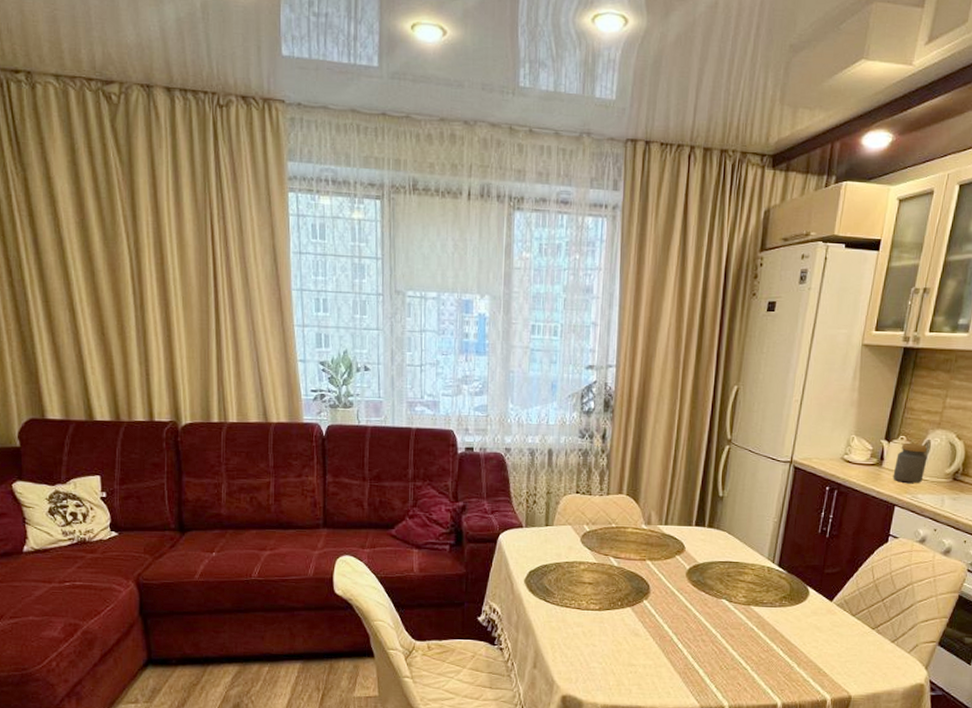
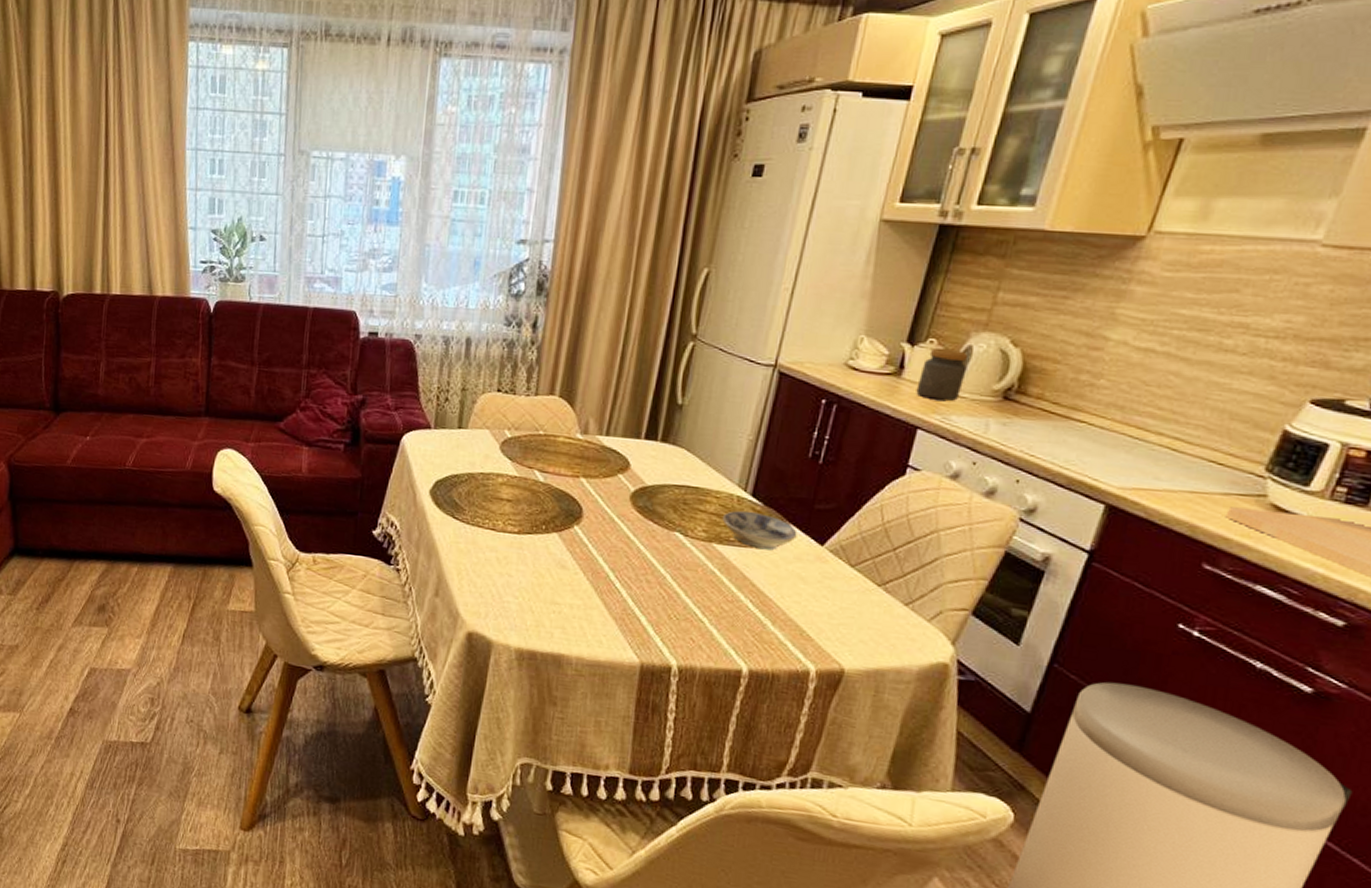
bowl: none [757,579,813,607] -> present [722,511,798,549]

